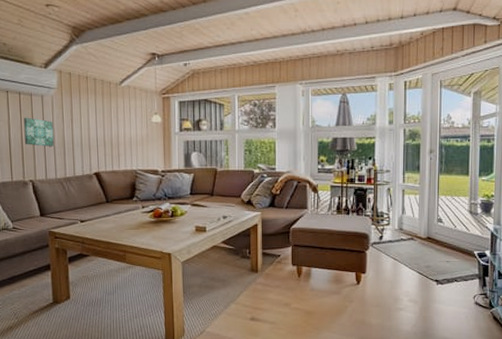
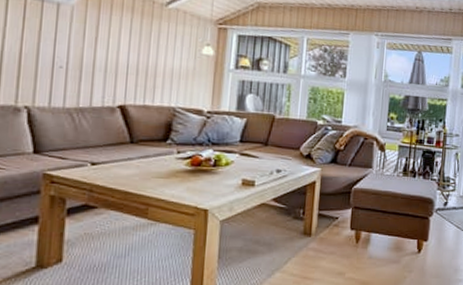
wall art: present [24,117,54,146] -> none [23,26,70,67]

